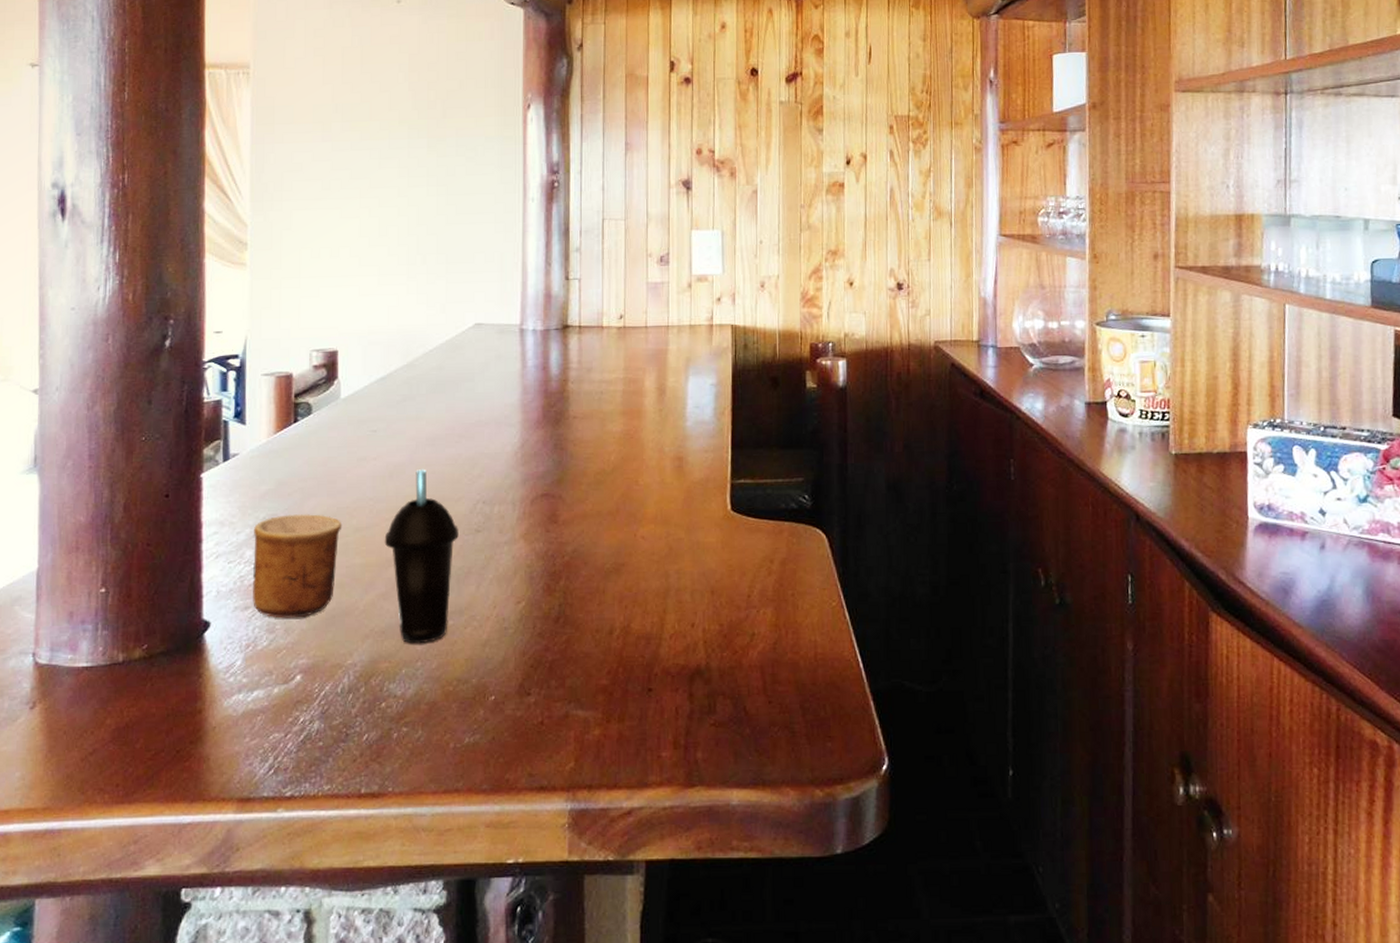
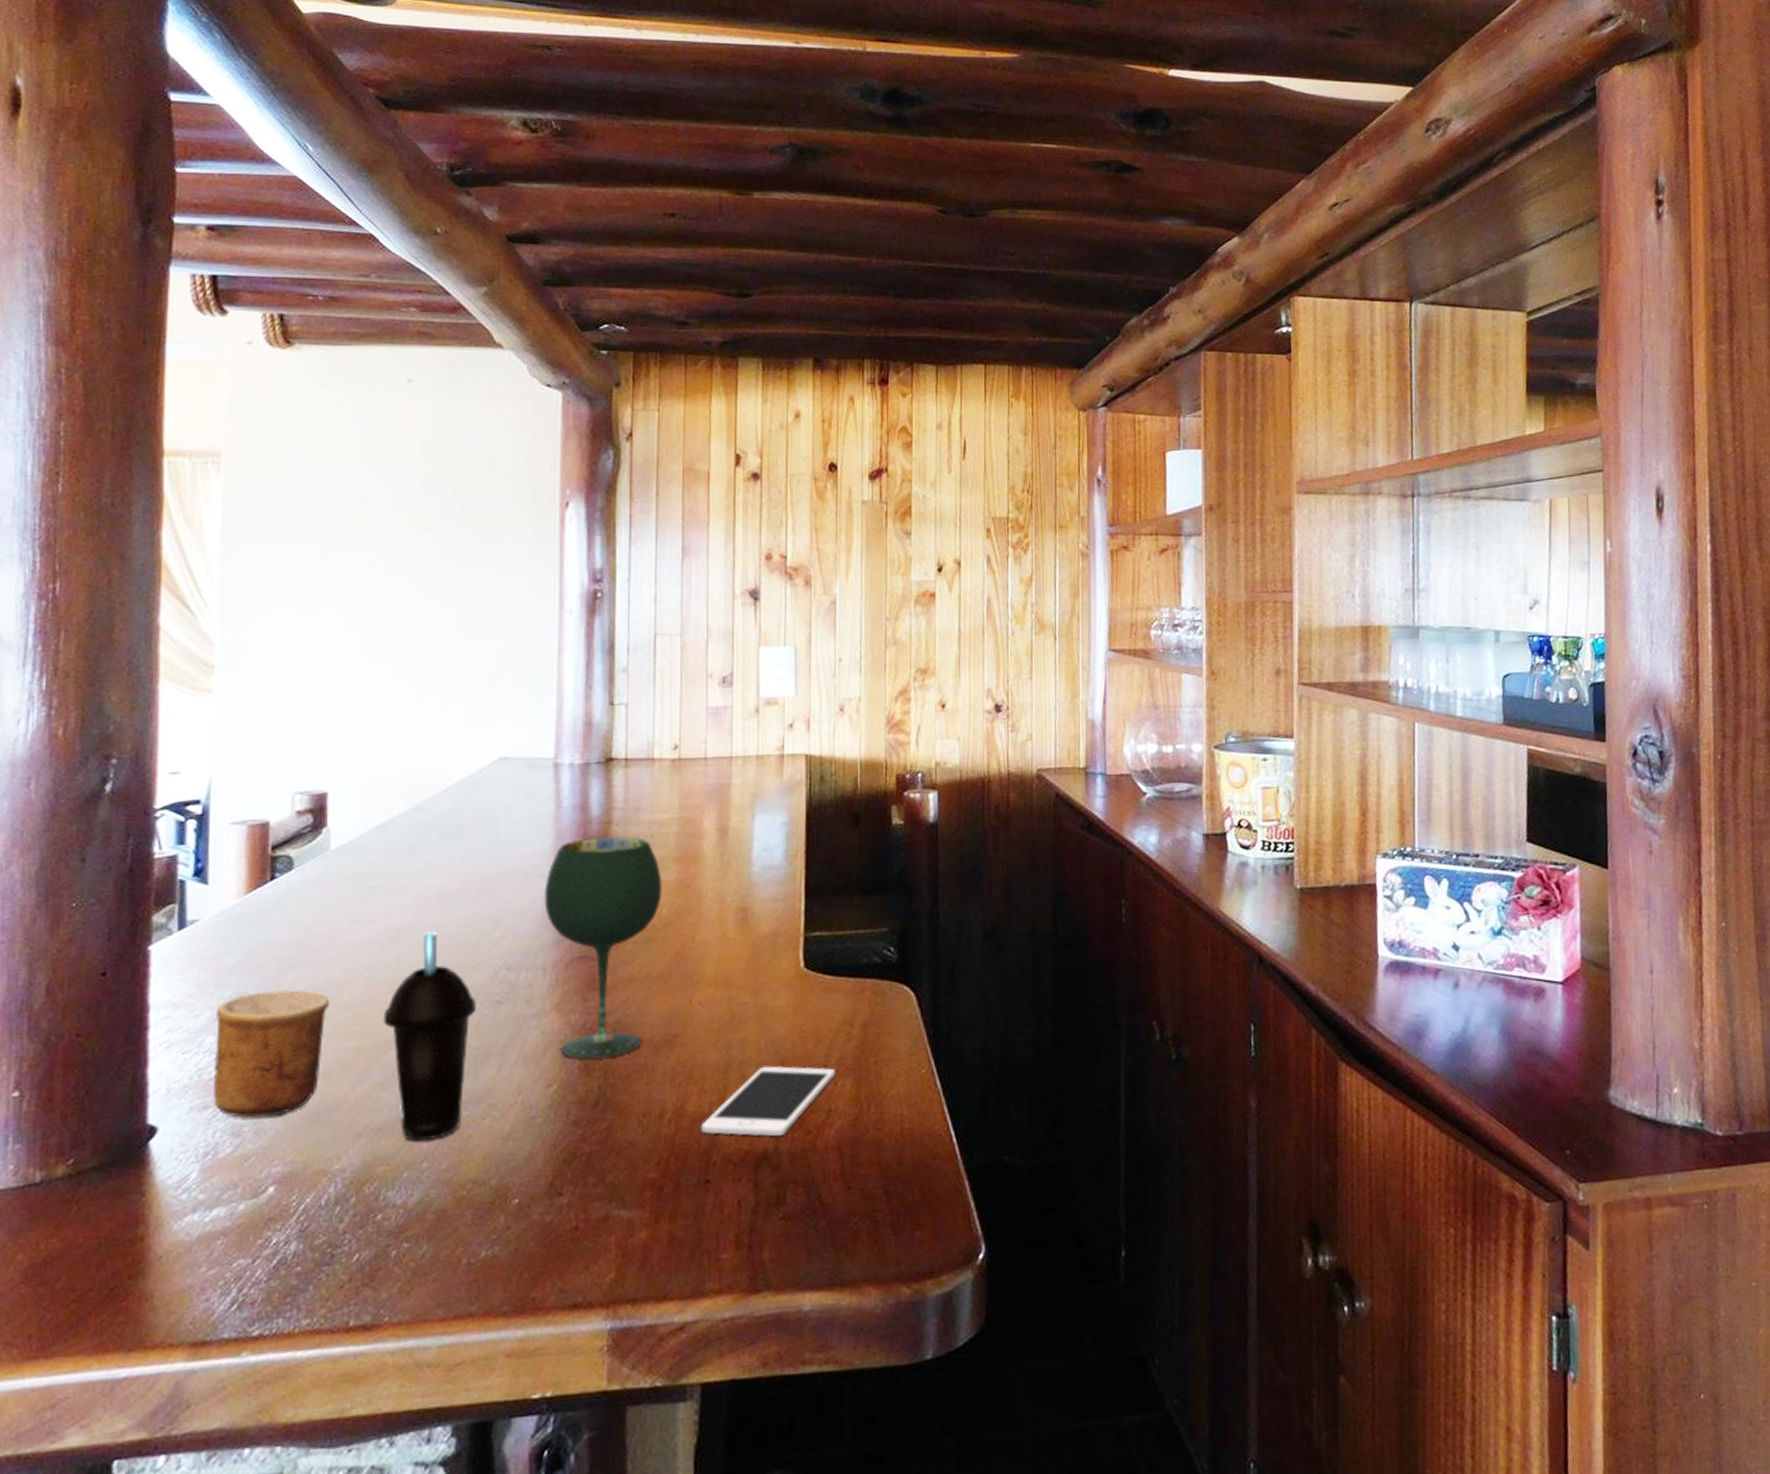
wine glass: none [513,393,611,581] -> present [544,837,662,1059]
cell phone: none [644,593,758,655] -> present [701,1066,835,1137]

